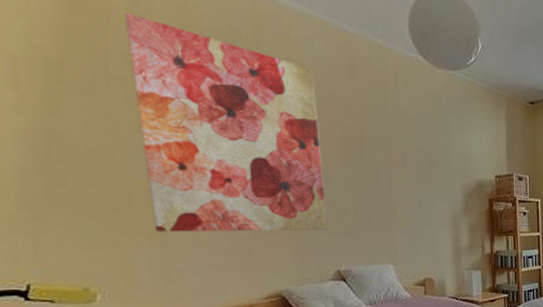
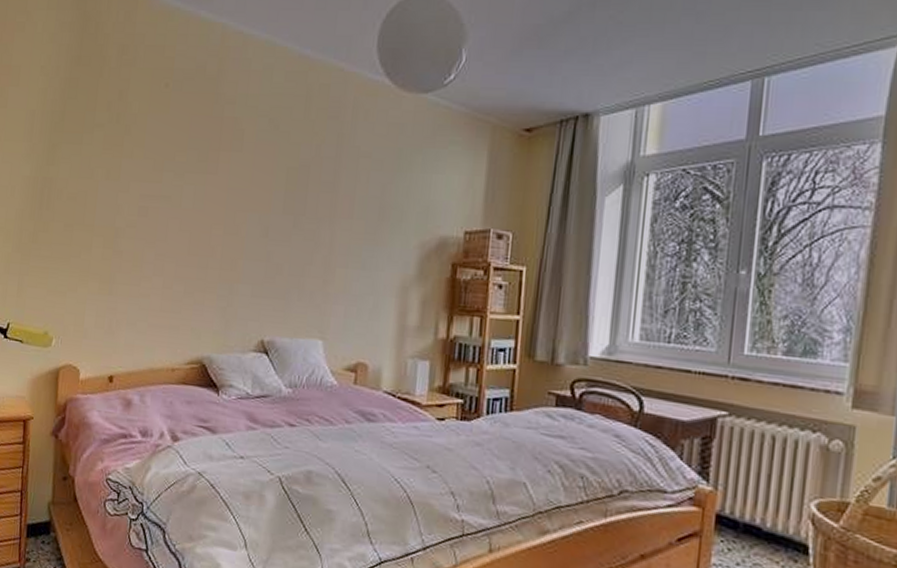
wall art: present [125,13,329,232] -> none [105,61,268,291]

